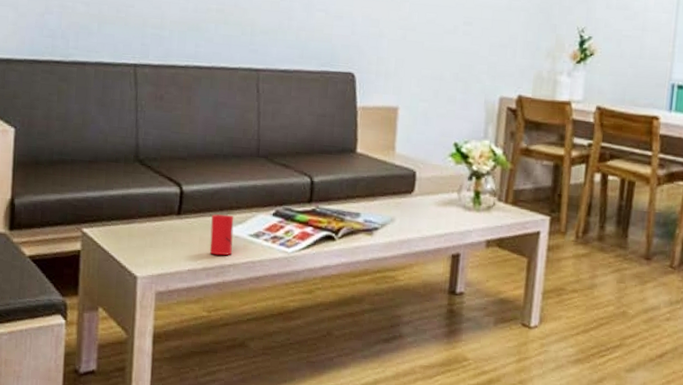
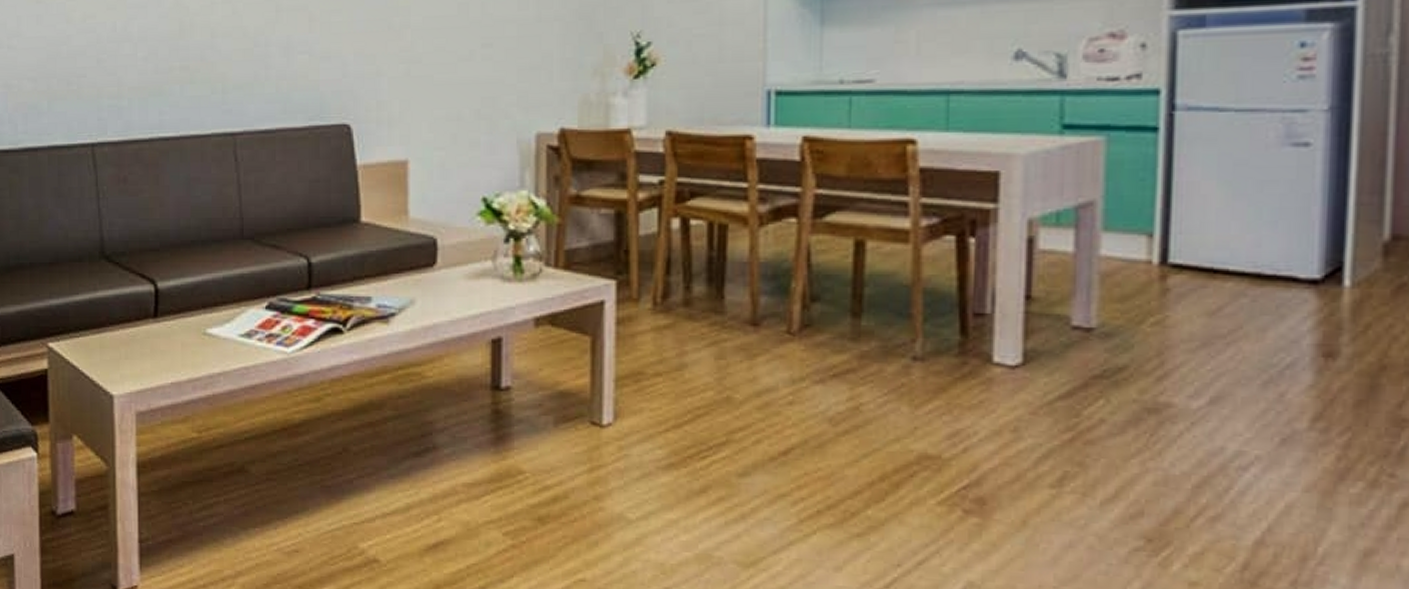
cup: present [209,214,234,256] -> none [193,313,220,363]

